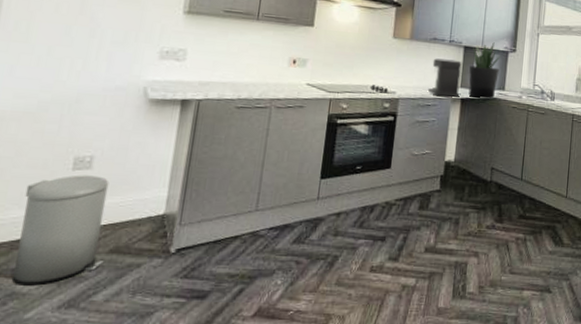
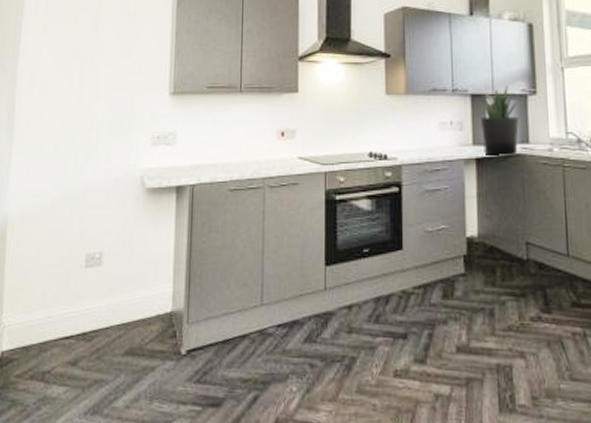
pedal bin: present [11,175,109,286] -> none [42,272,121,390]
coffee maker: present [427,58,462,97] -> none [433,112,472,159]

